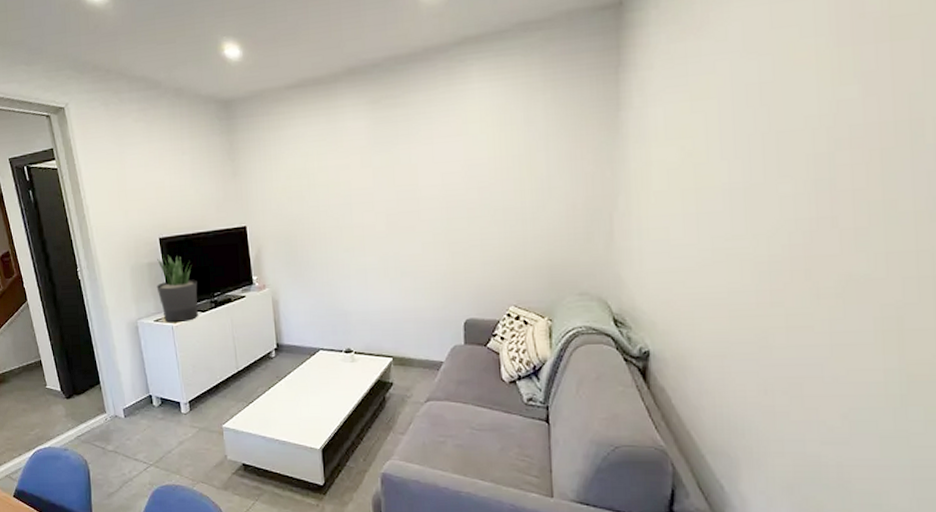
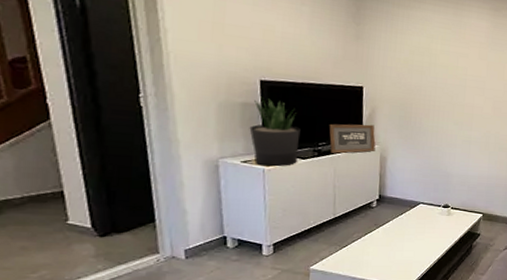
picture frame: none [220,266,266,302] -> present [328,123,376,154]

